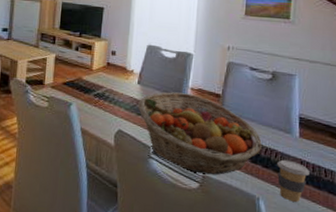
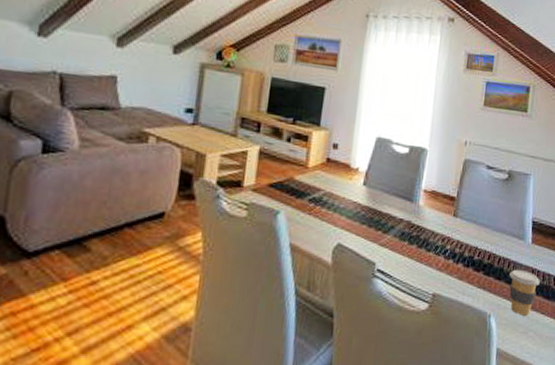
fruit basket: present [138,92,262,176] -> none [362,195,496,293]

